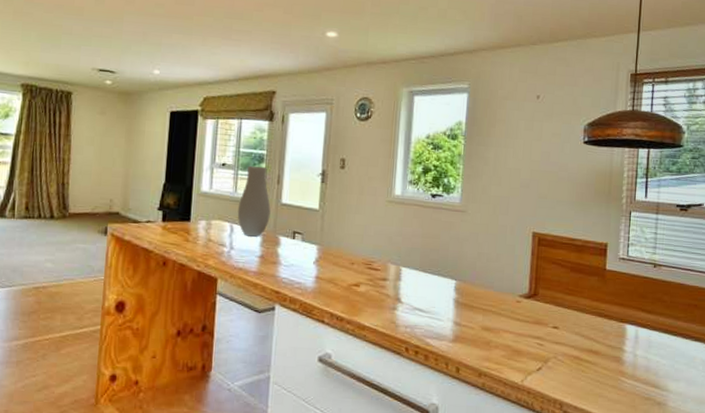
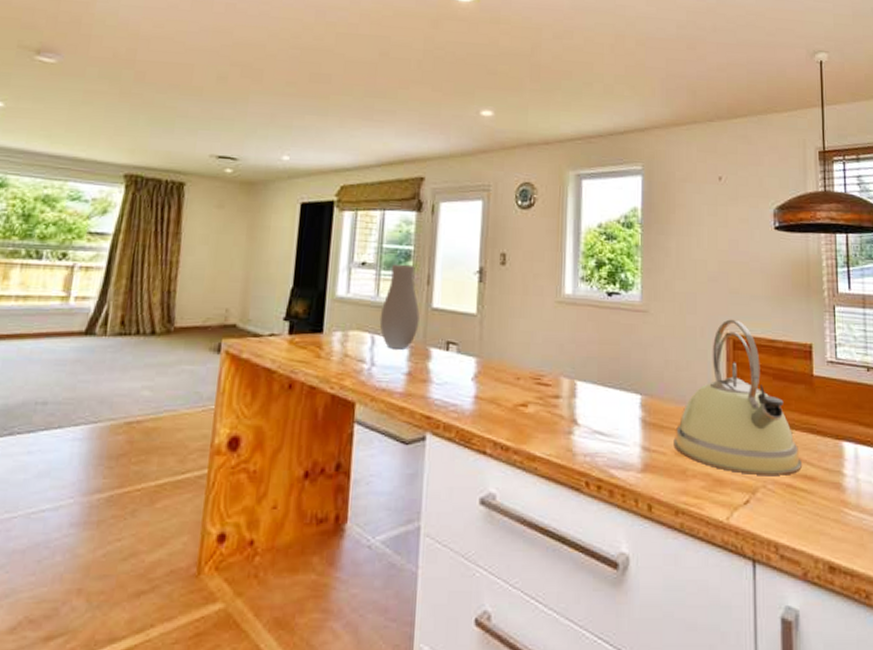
kettle: none [481,220,589,349] -> present [673,319,802,475]

